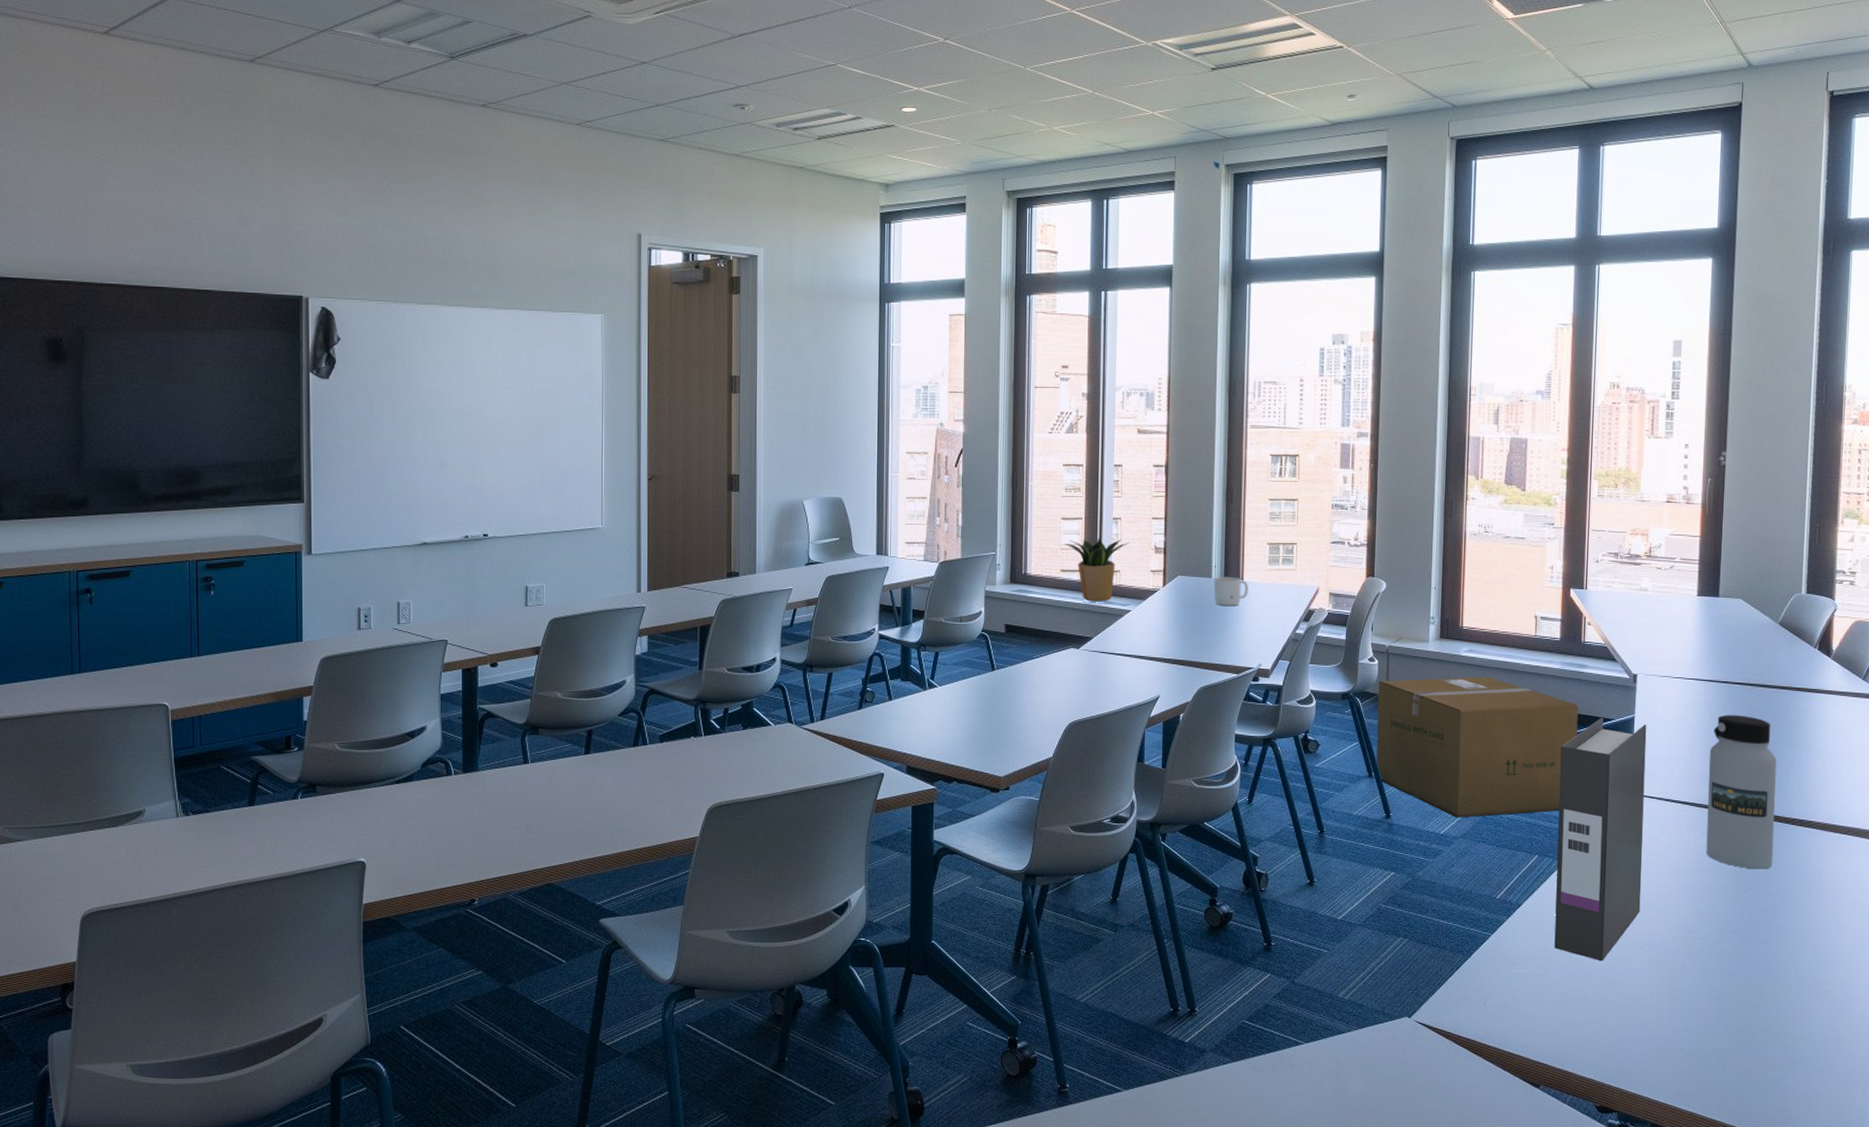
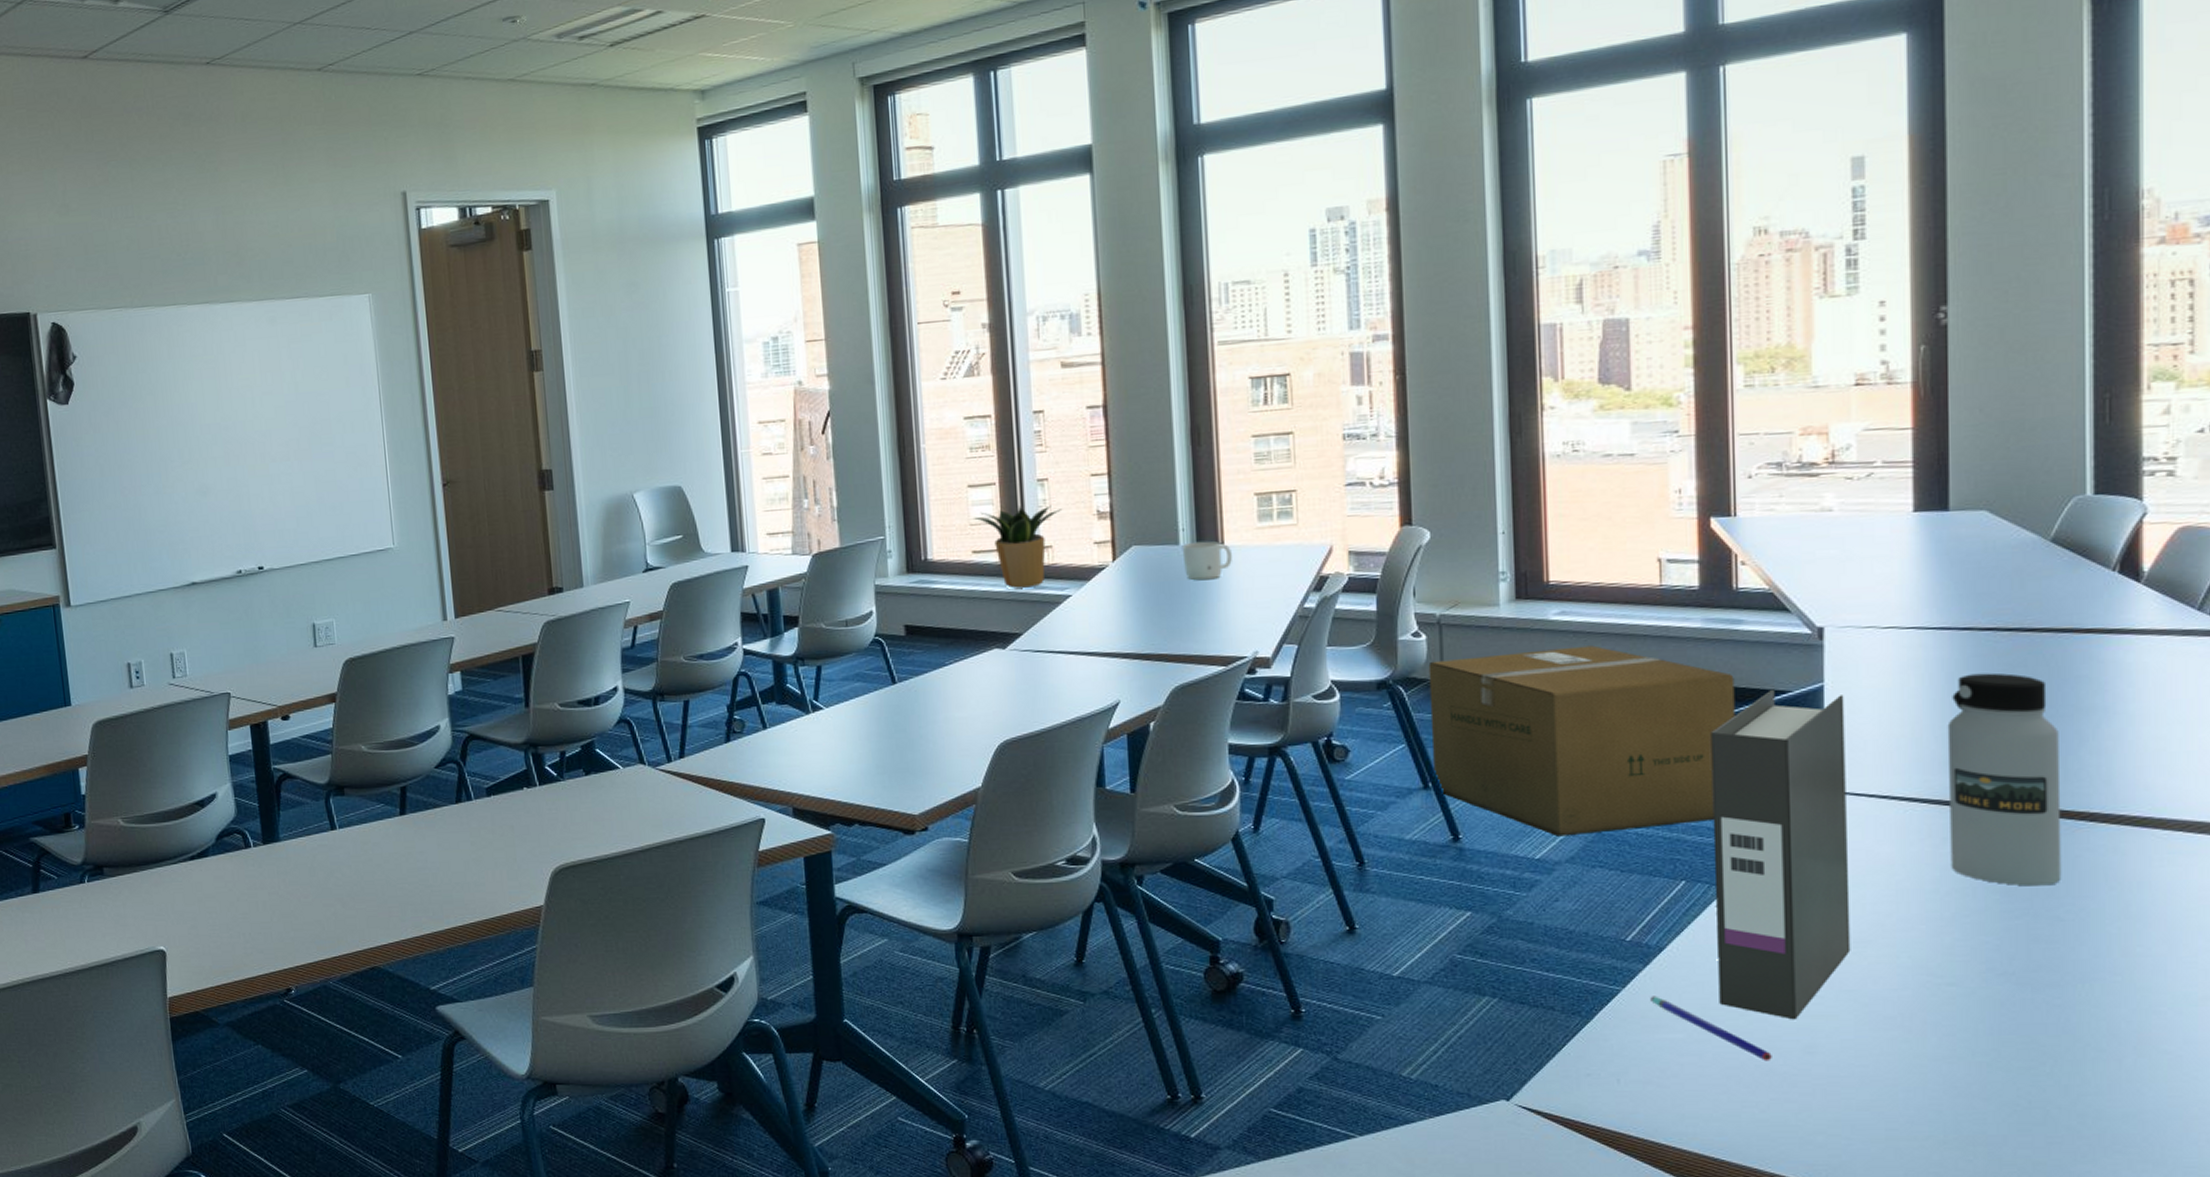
pen: none [1510,940,1586,992] -> present [1650,996,1772,1061]

